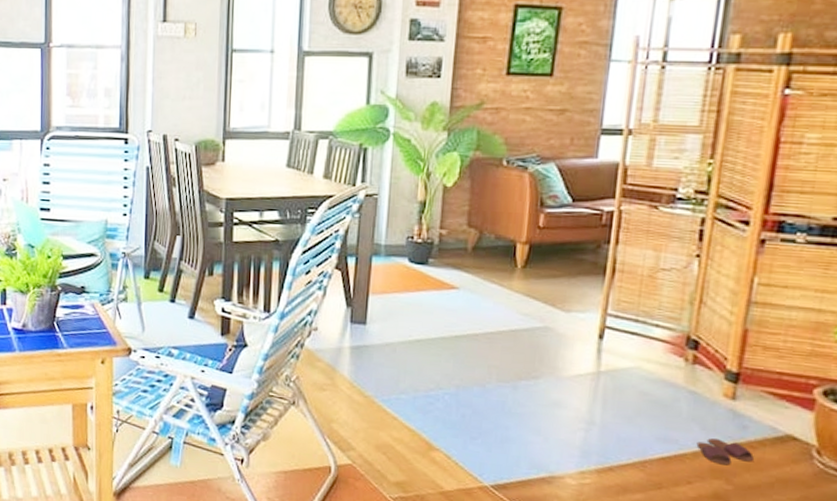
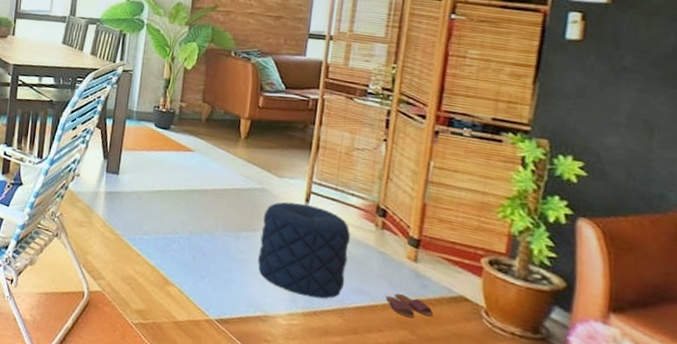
pouf: none [541,341,655,451] -> present [258,201,351,299]

